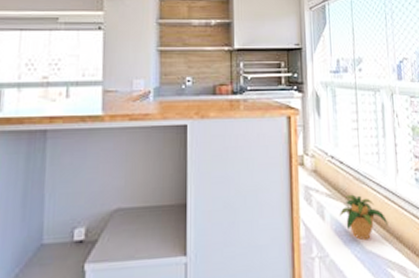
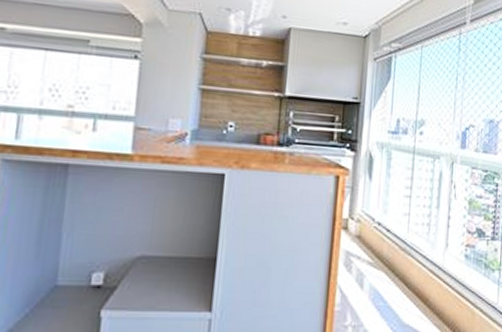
potted plant: present [339,194,389,241] -> none [379,264,430,314]

